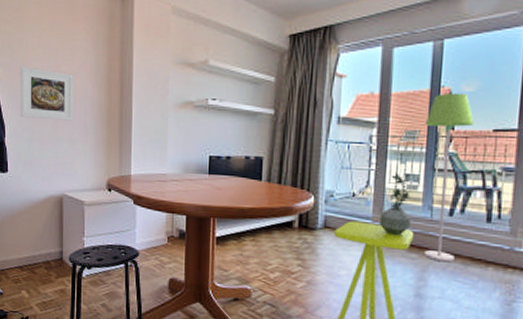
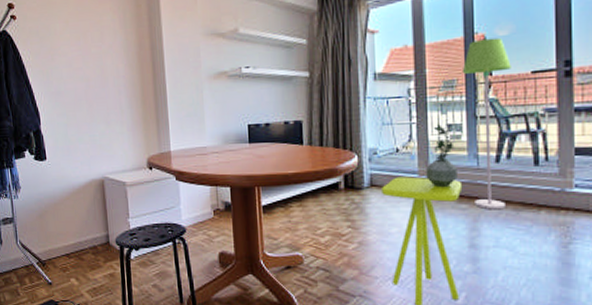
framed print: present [20,67,73,121] -> none [49,52,107,104]

